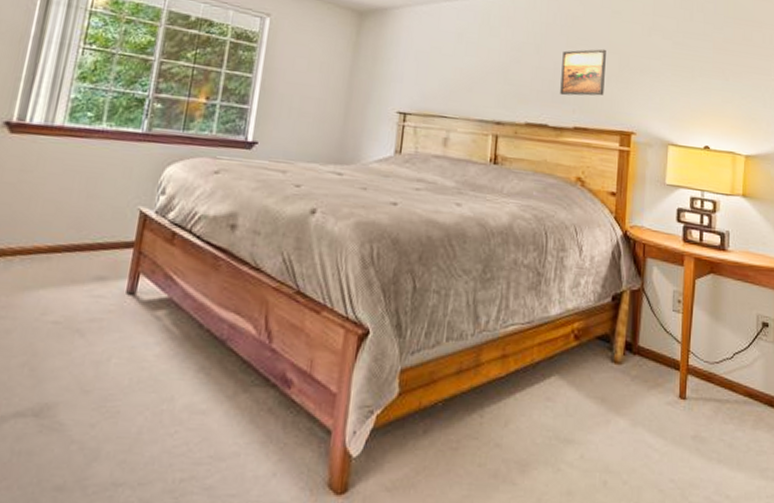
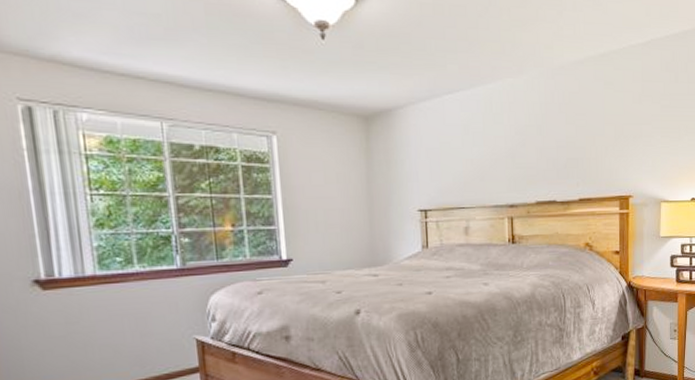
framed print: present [560,48,606,96] -> none [563,121,603,171]

